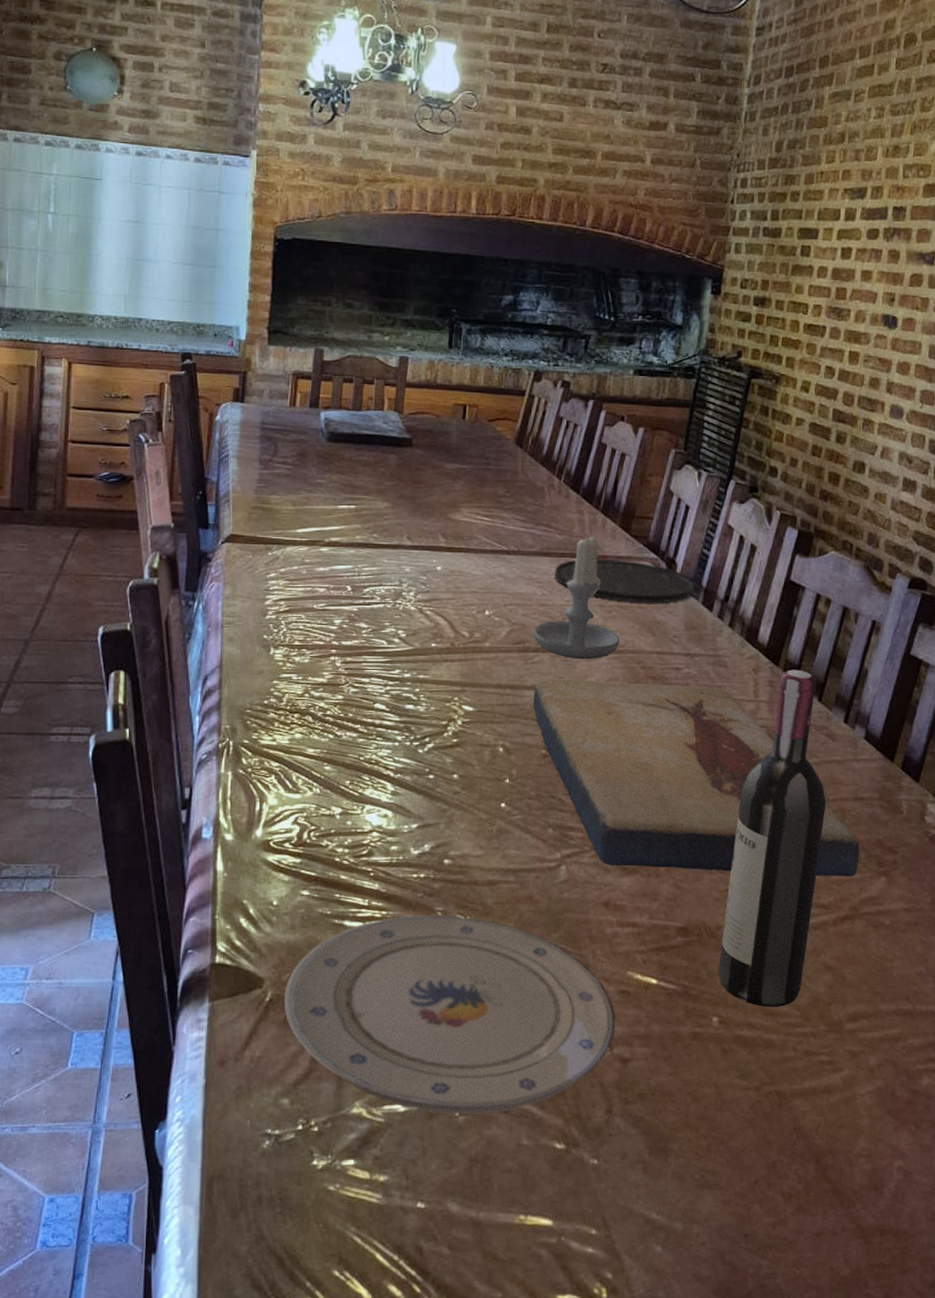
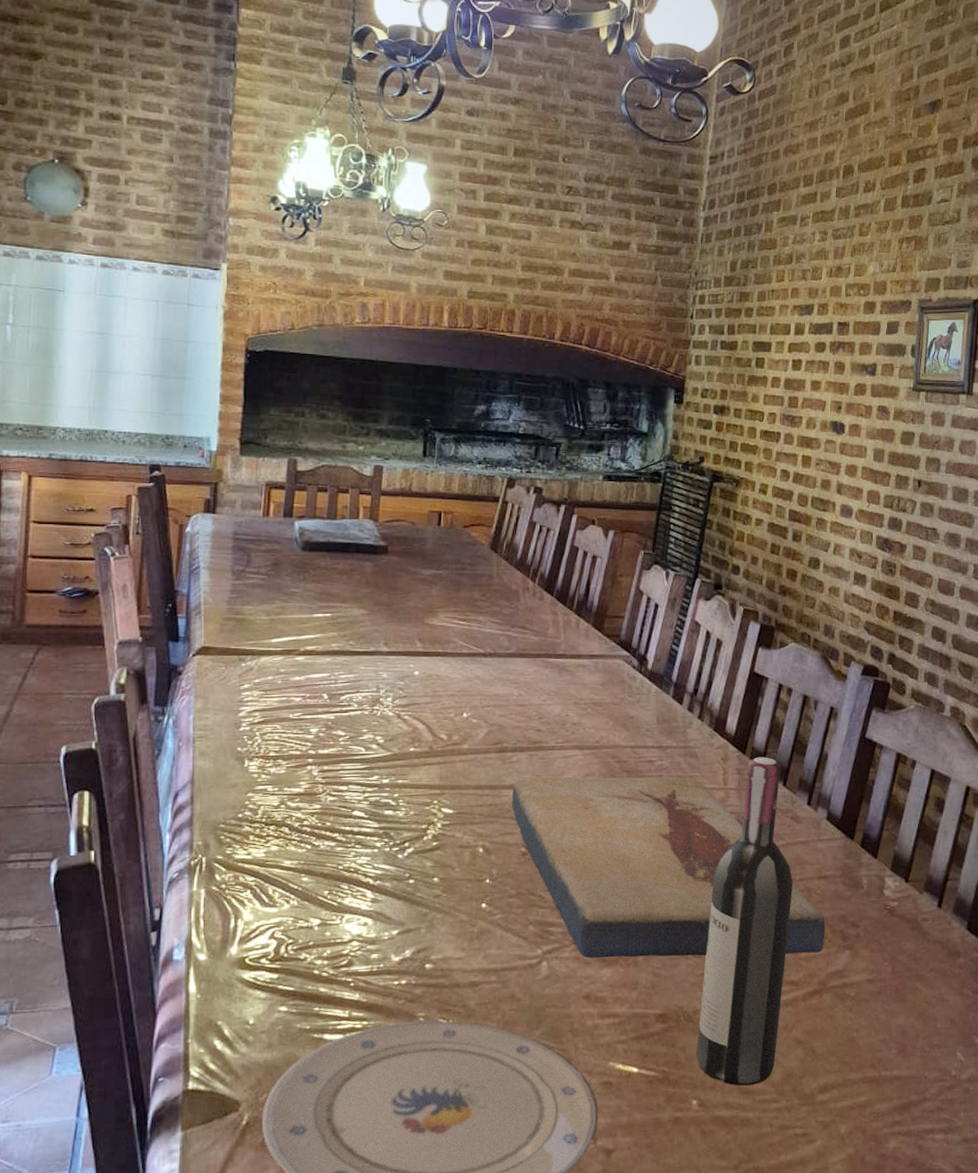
candle: present [533,533,620,660] -> none [510,634,595,757]
plate: present [554,559,695,603] -> none [530,658,666,699]

